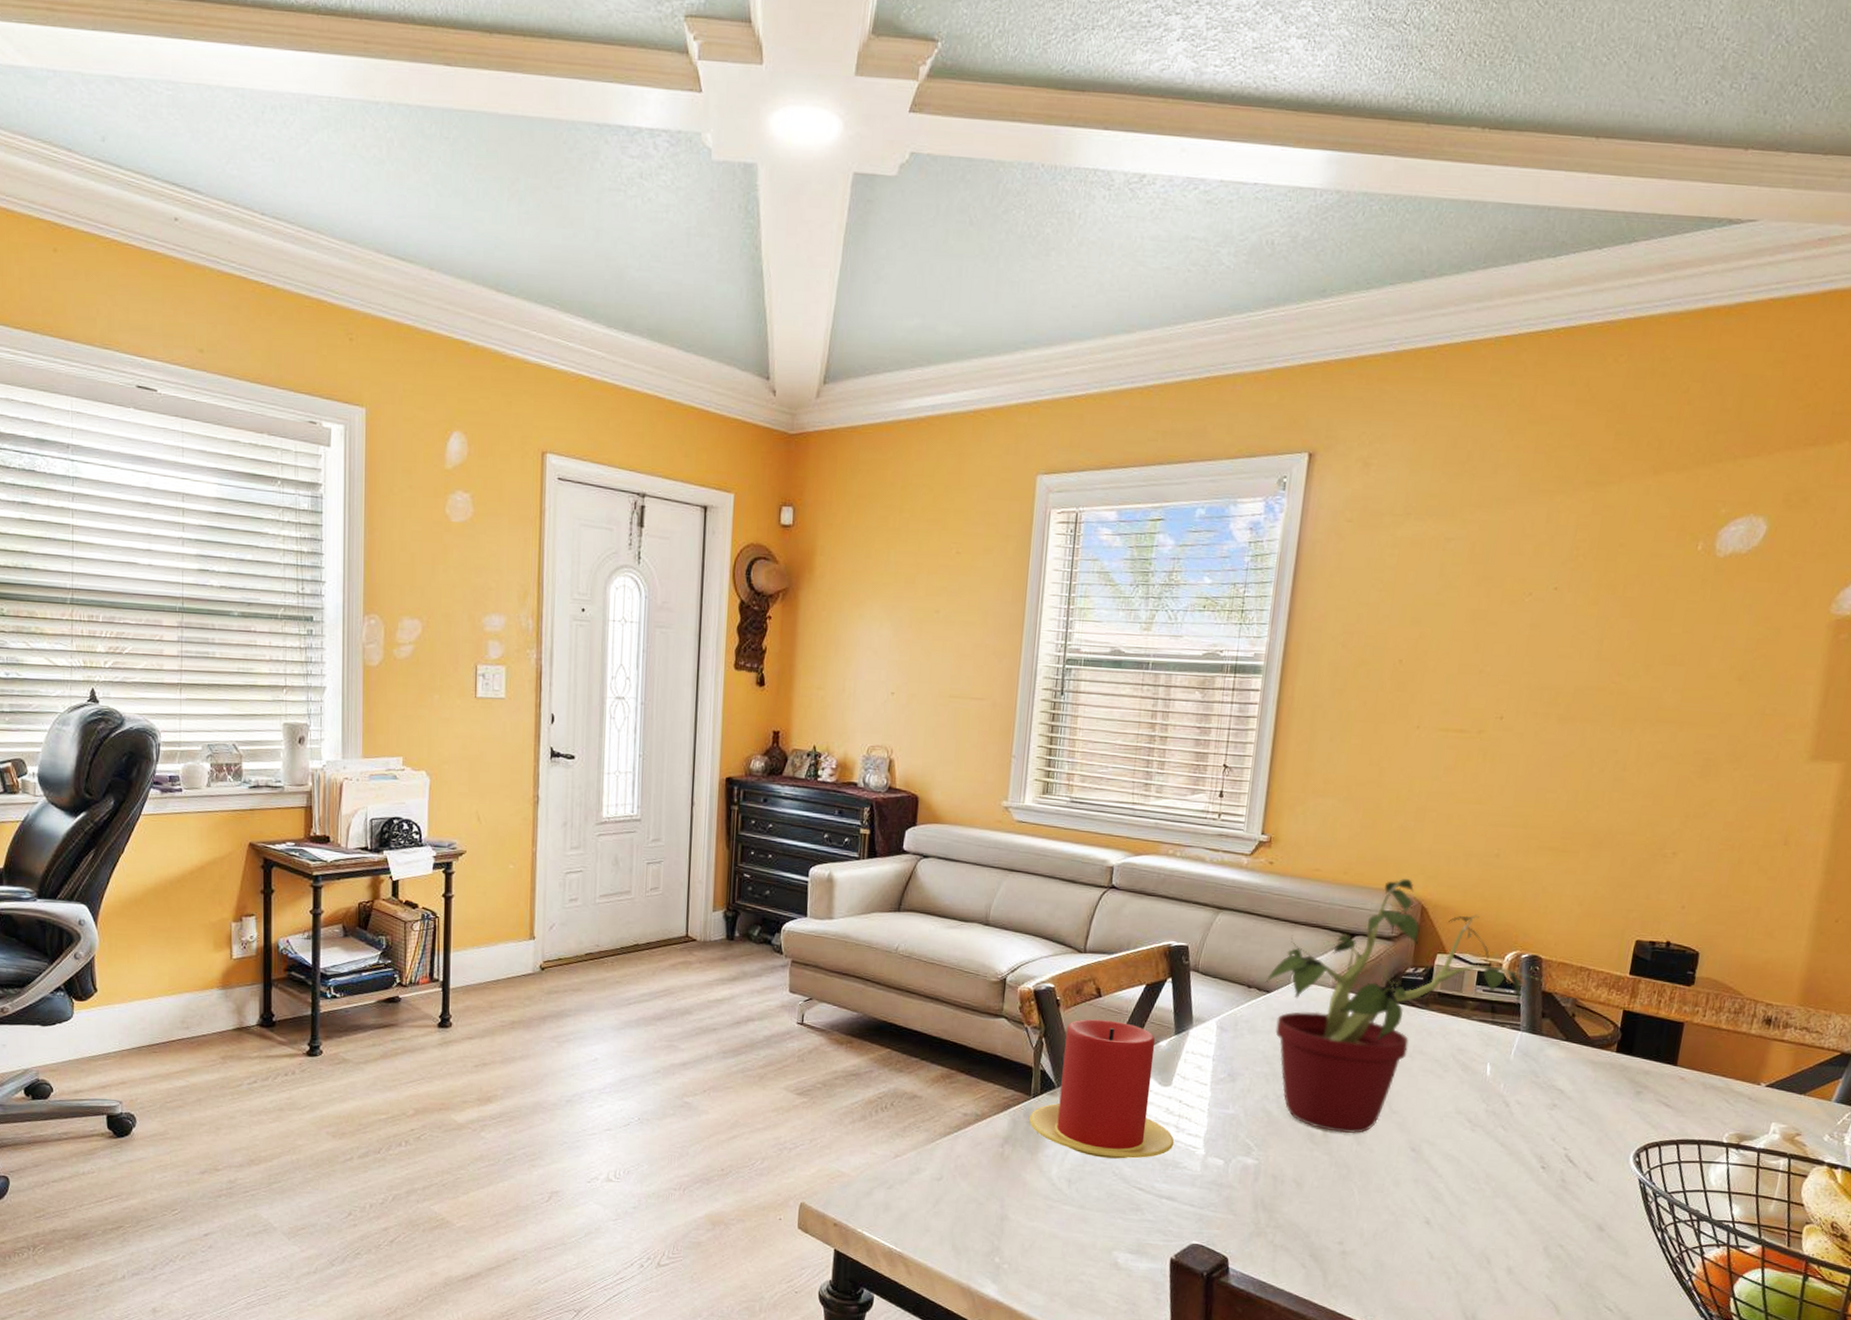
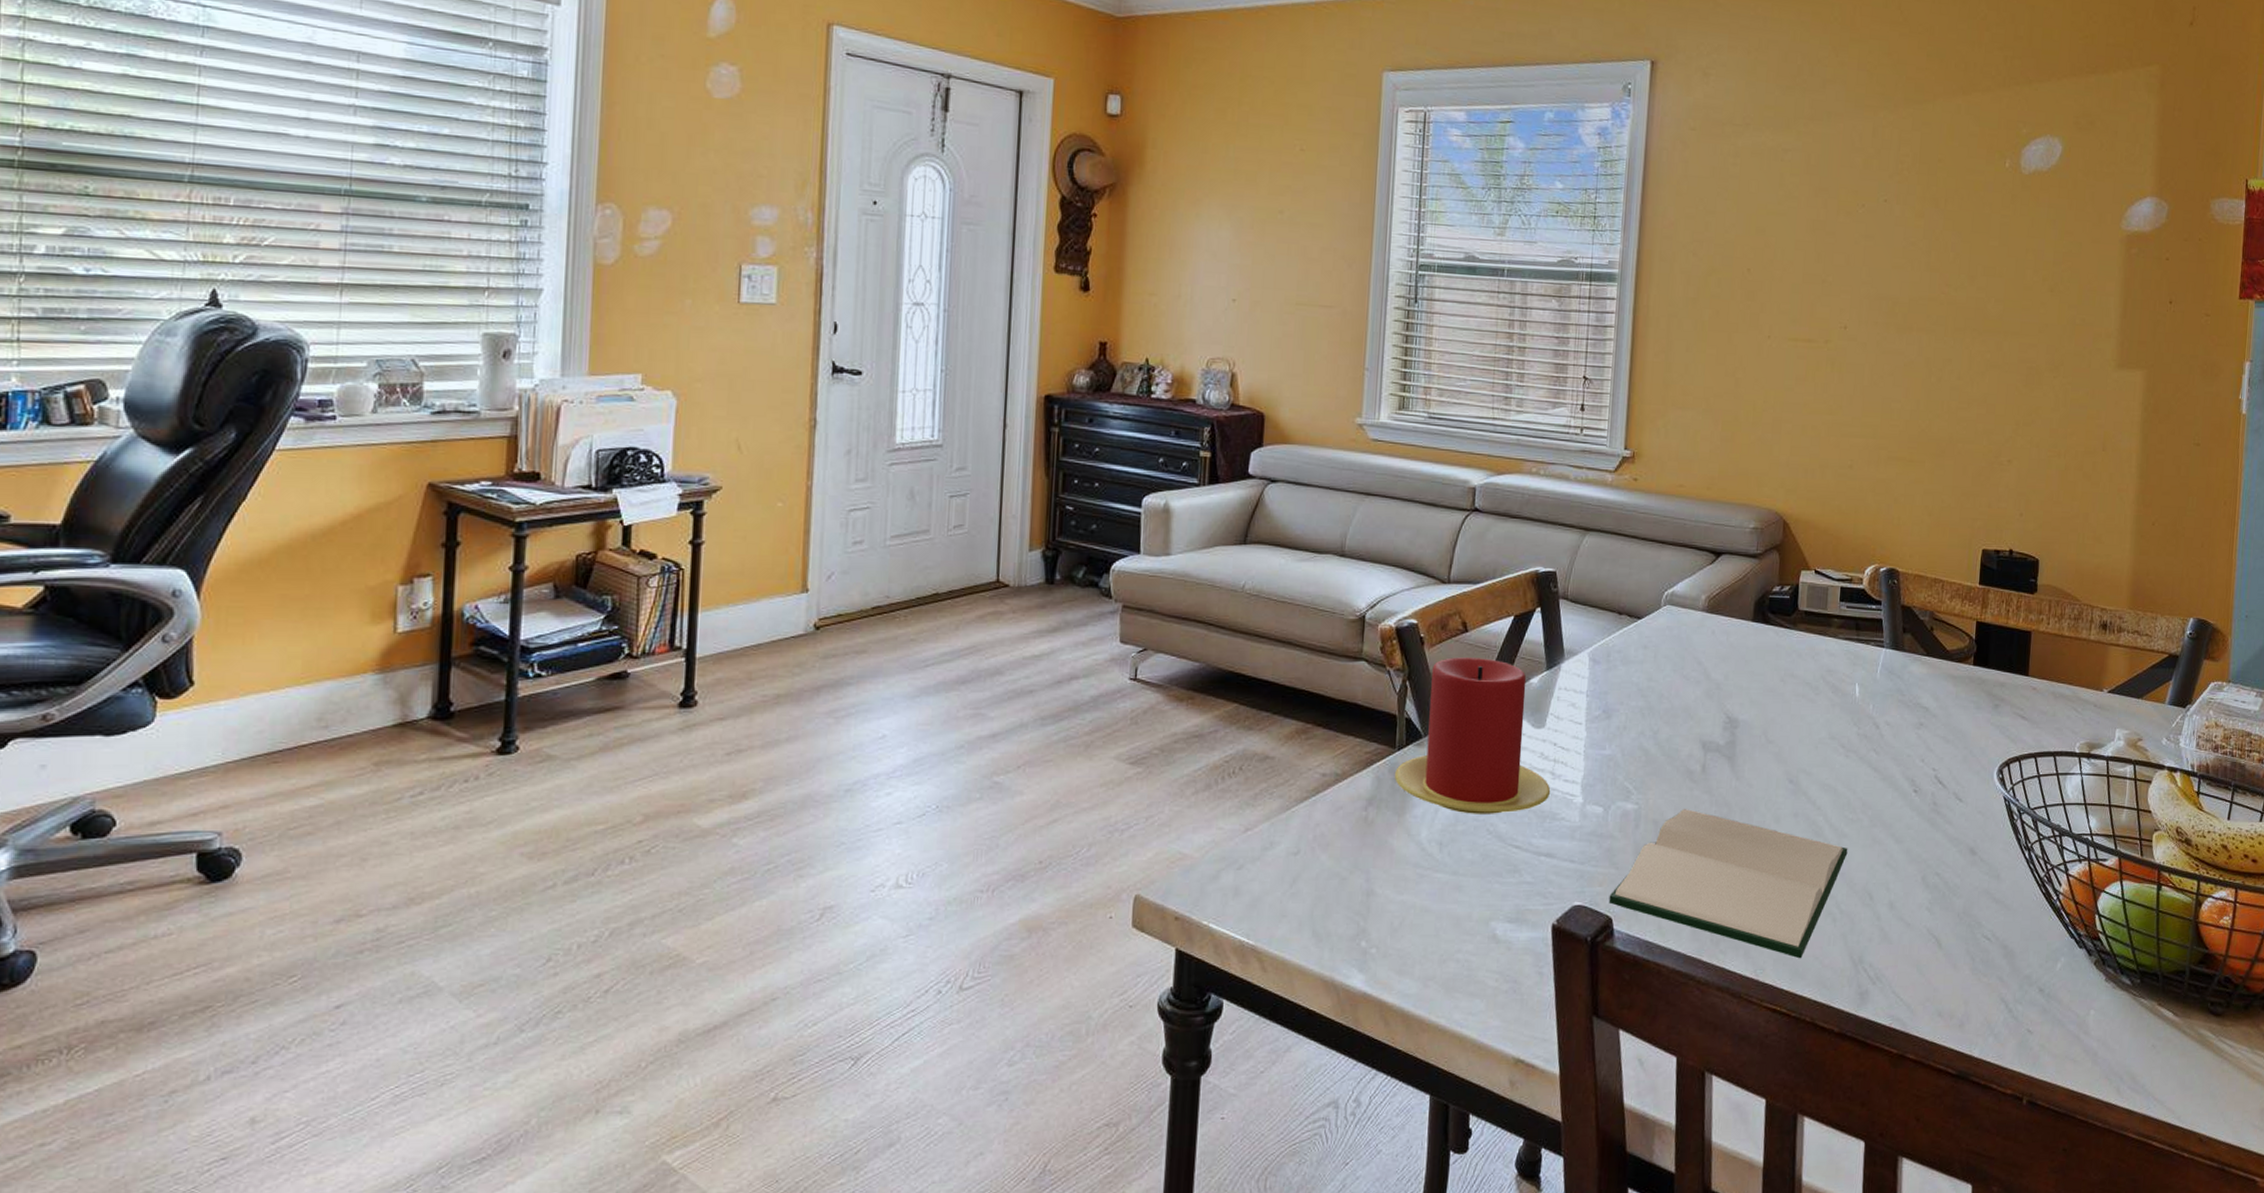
hardback book: none [1225,1167,1468,1310] -> present [1608,809,1848,959]
potted plant: present [1265,878,1546,1133] -> none [1635,492,1904,767]

